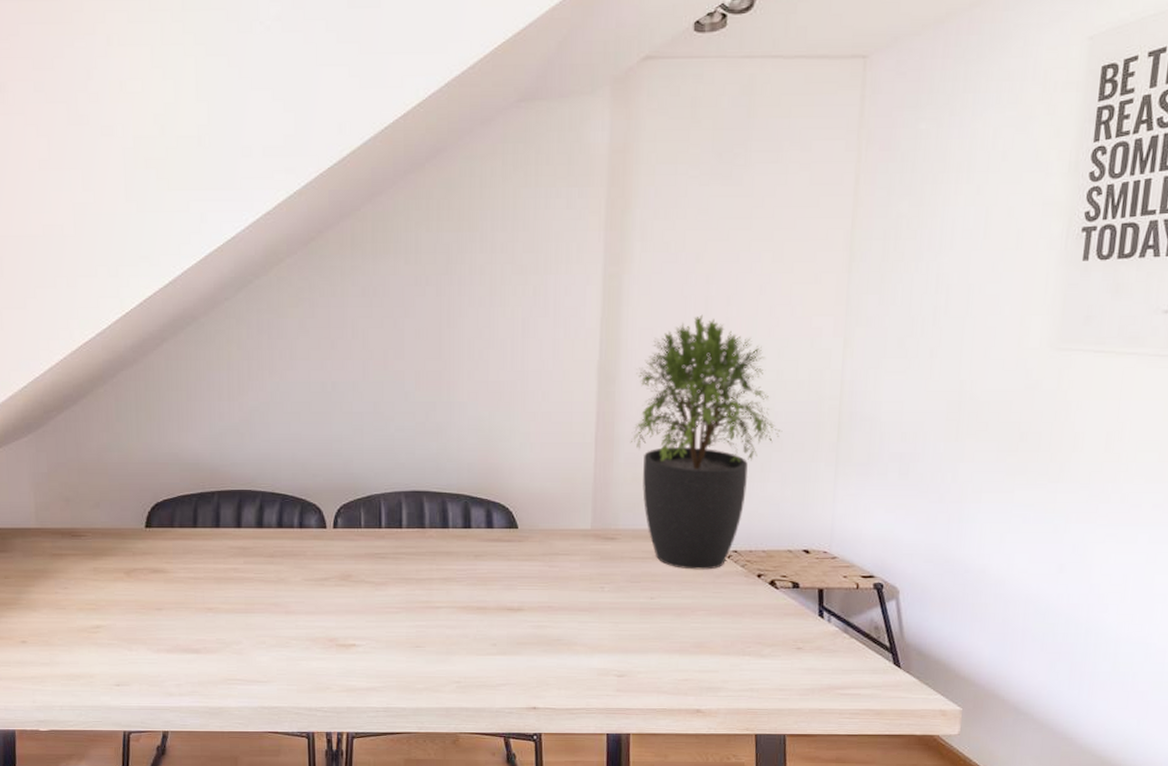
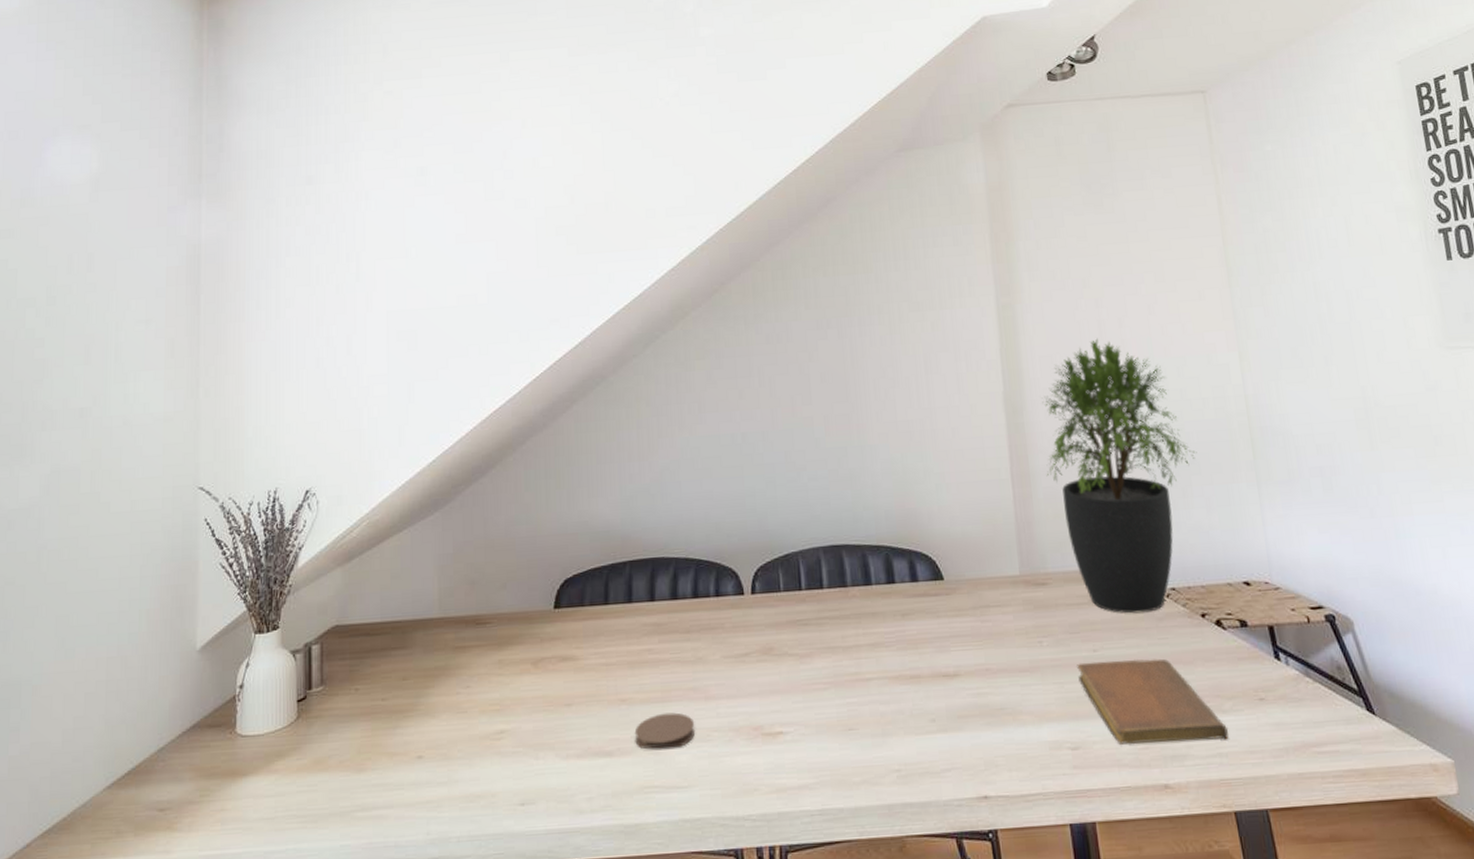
coaster: none [220,622,276,650] -> present [634,712,695,749]
notebook: none [633,607,763,678] -> present [1077,658,1229,746]

